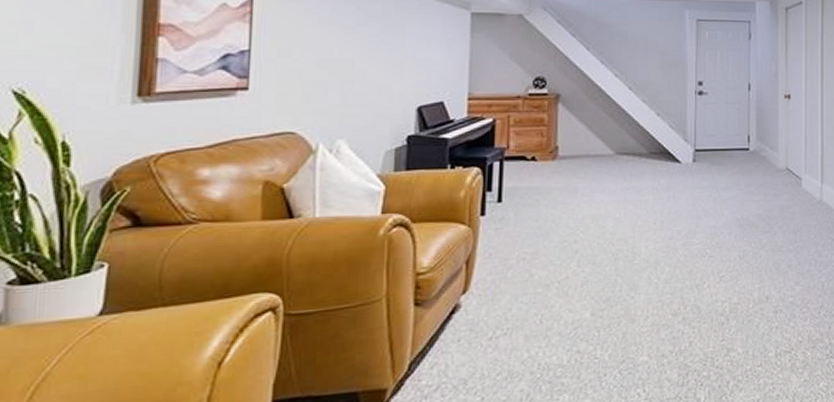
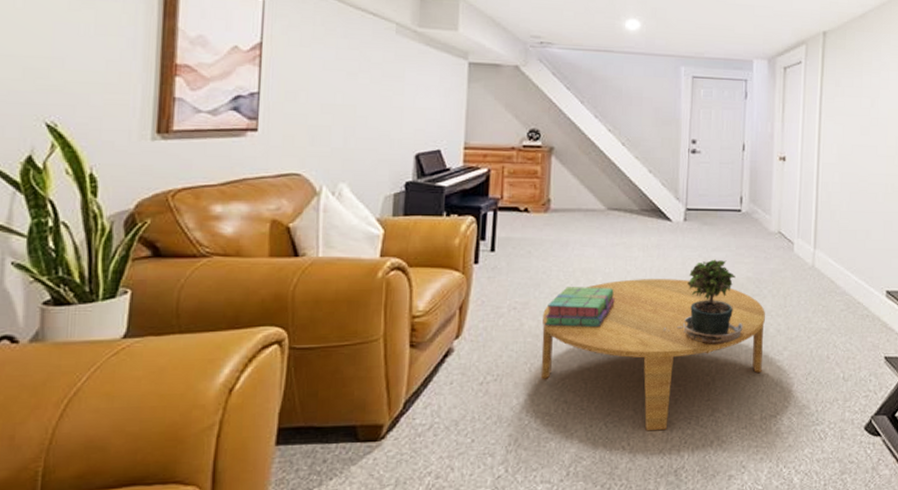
coffee table: none [552,220,776,376] -> present [541,279,765,431]
stack of books: none [554,232,626,275] -> present [544,286,615,328]
potted plant: none [676,198,755,284] -> present [663,259,743,344]

